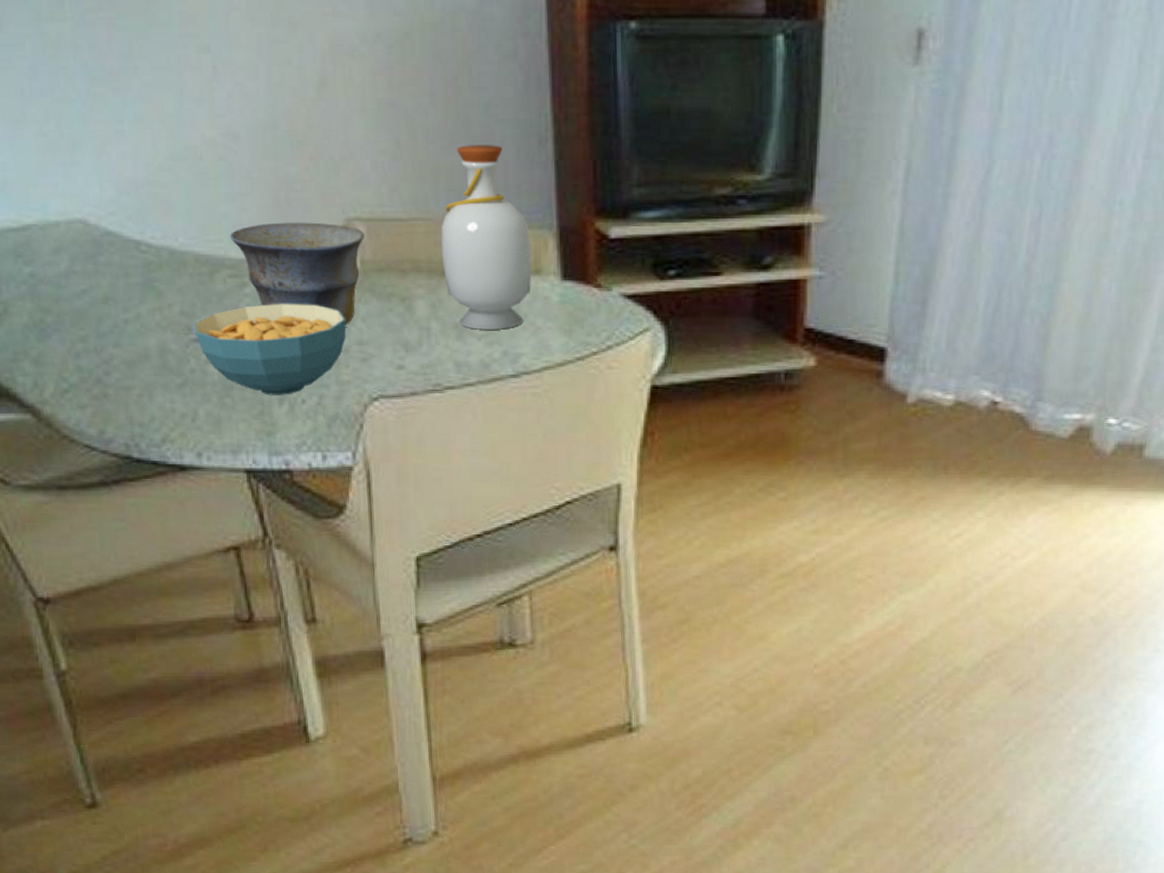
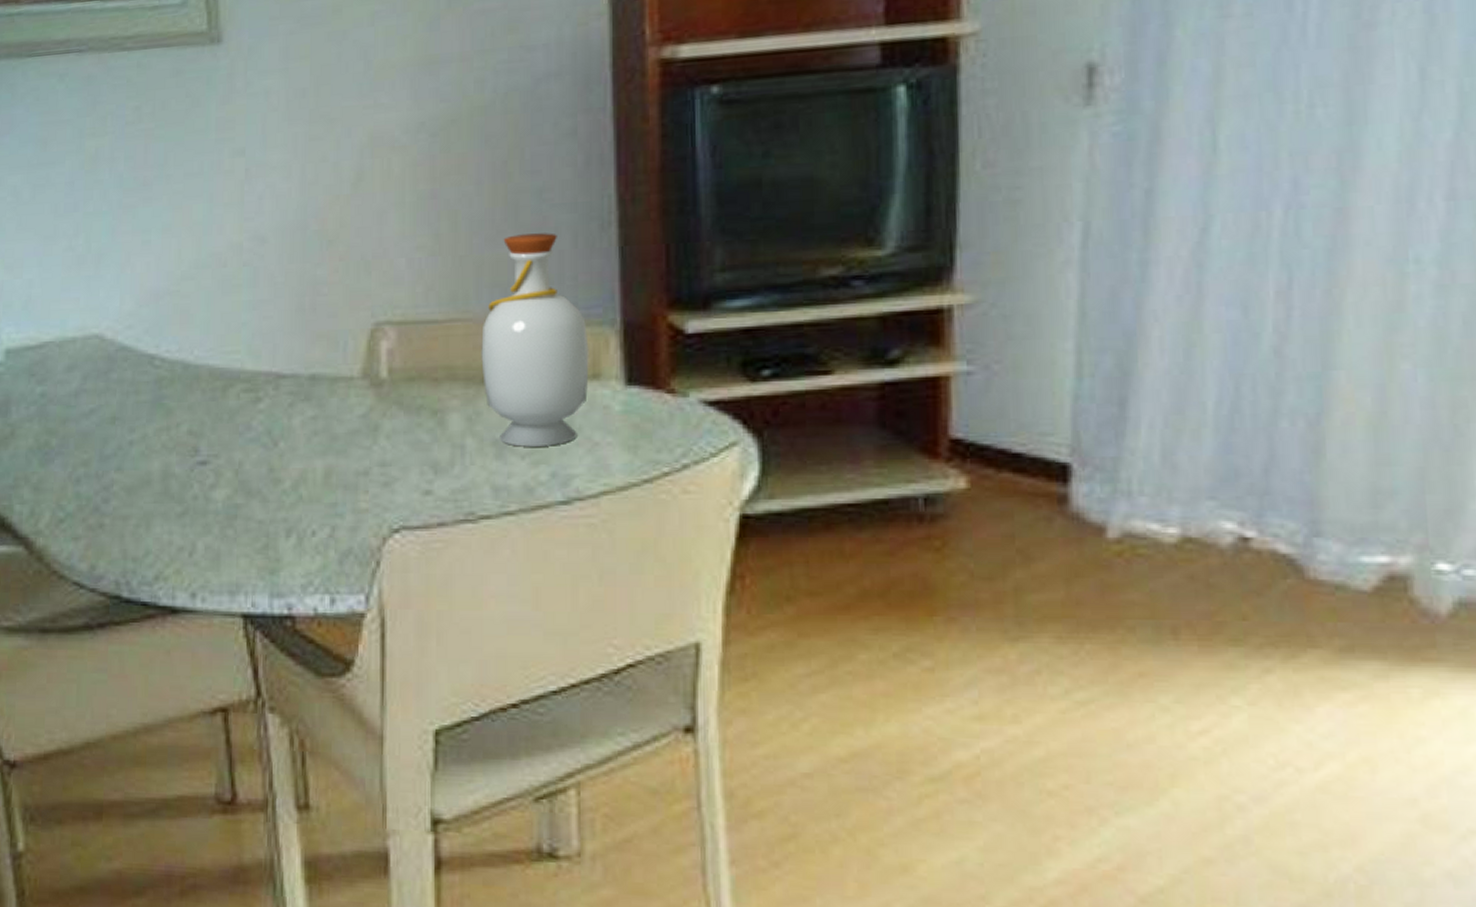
cereal bowl: present [193,303,347,395] -> none [201,419,368,526]
bowl: present [229,222,365,325] -> none [248,328,394,444]

